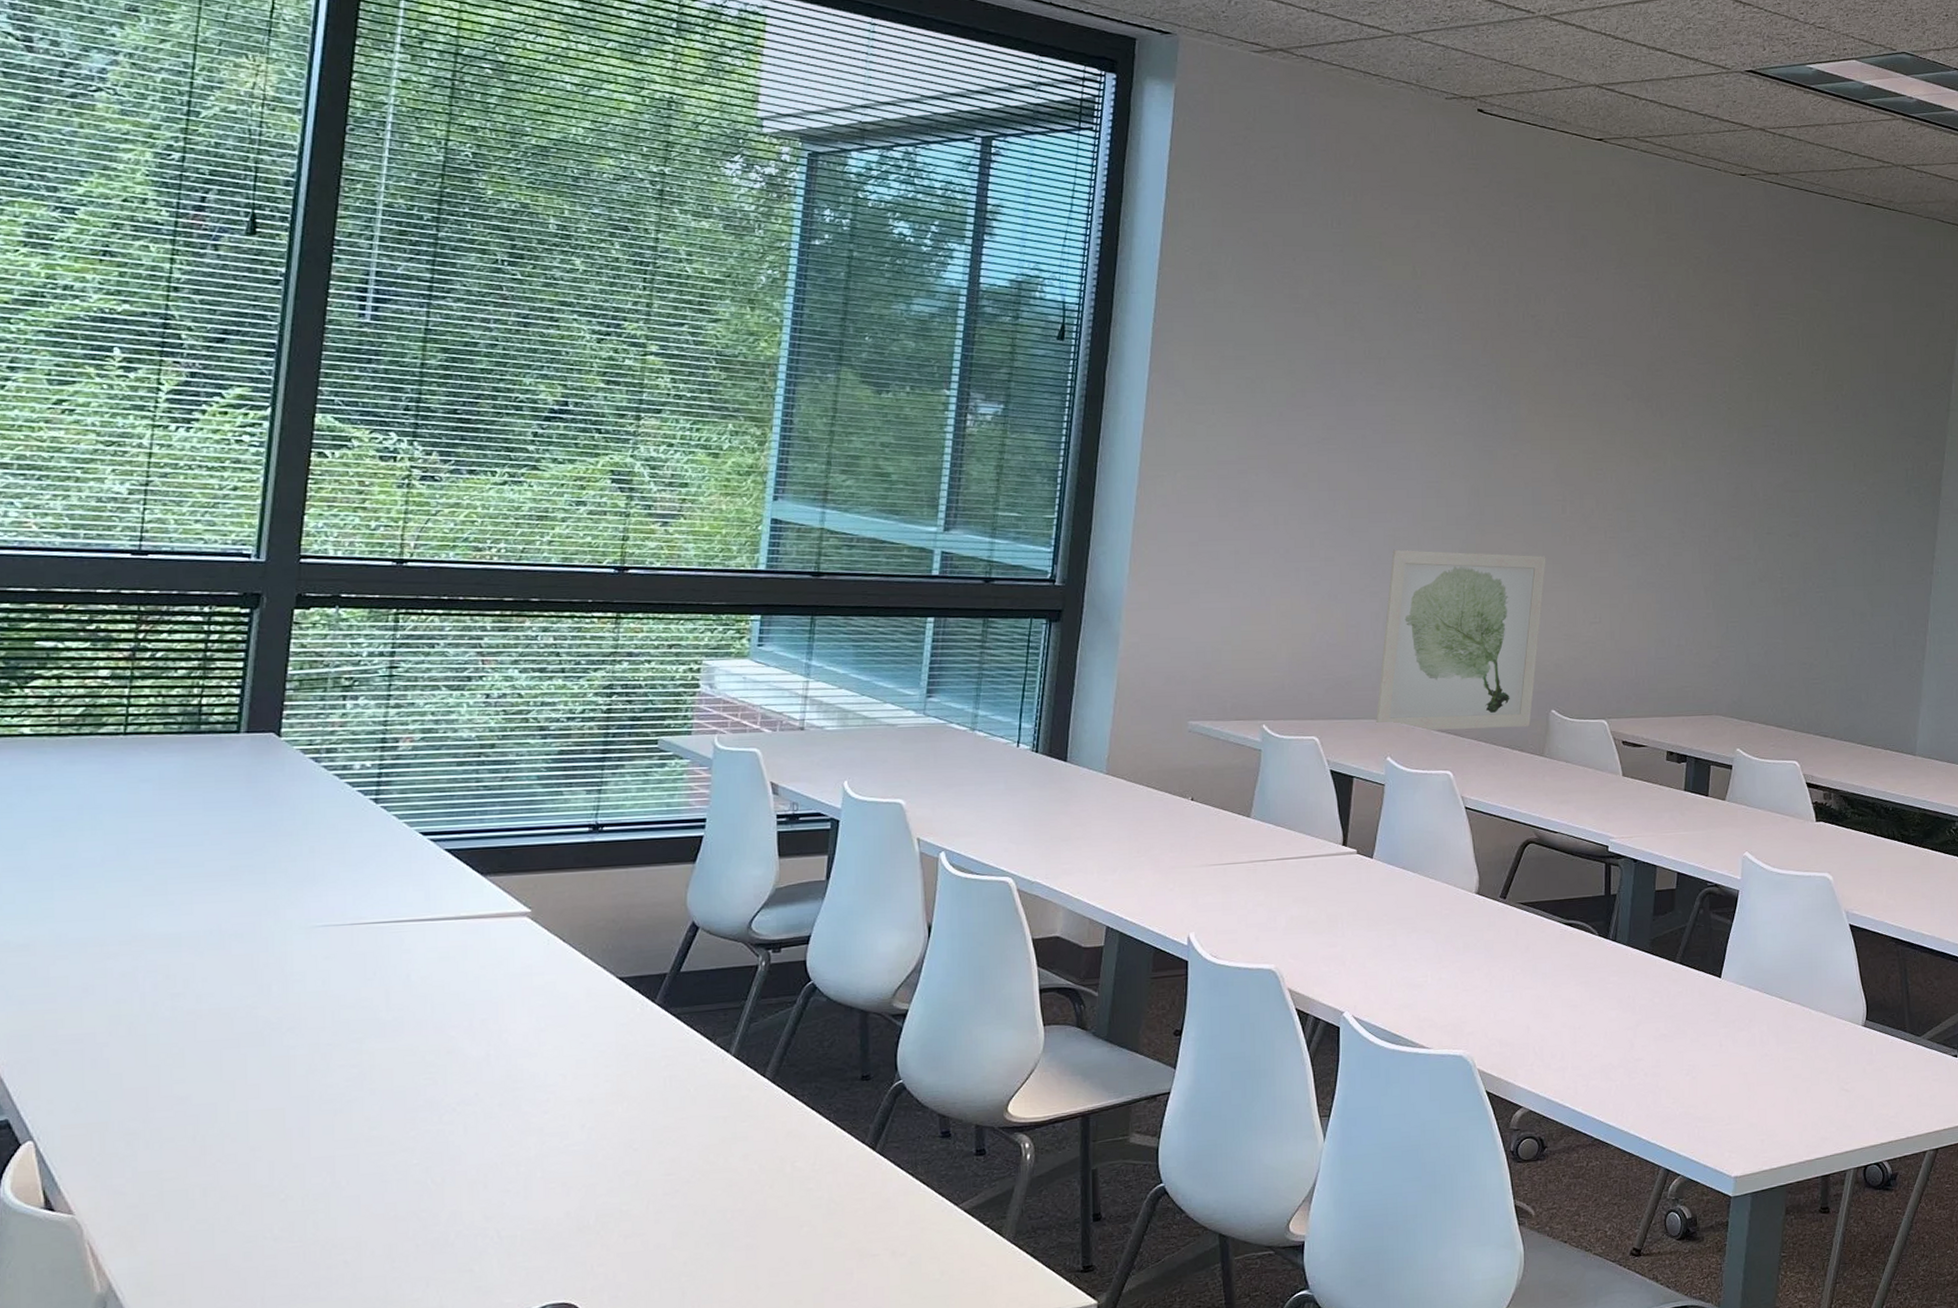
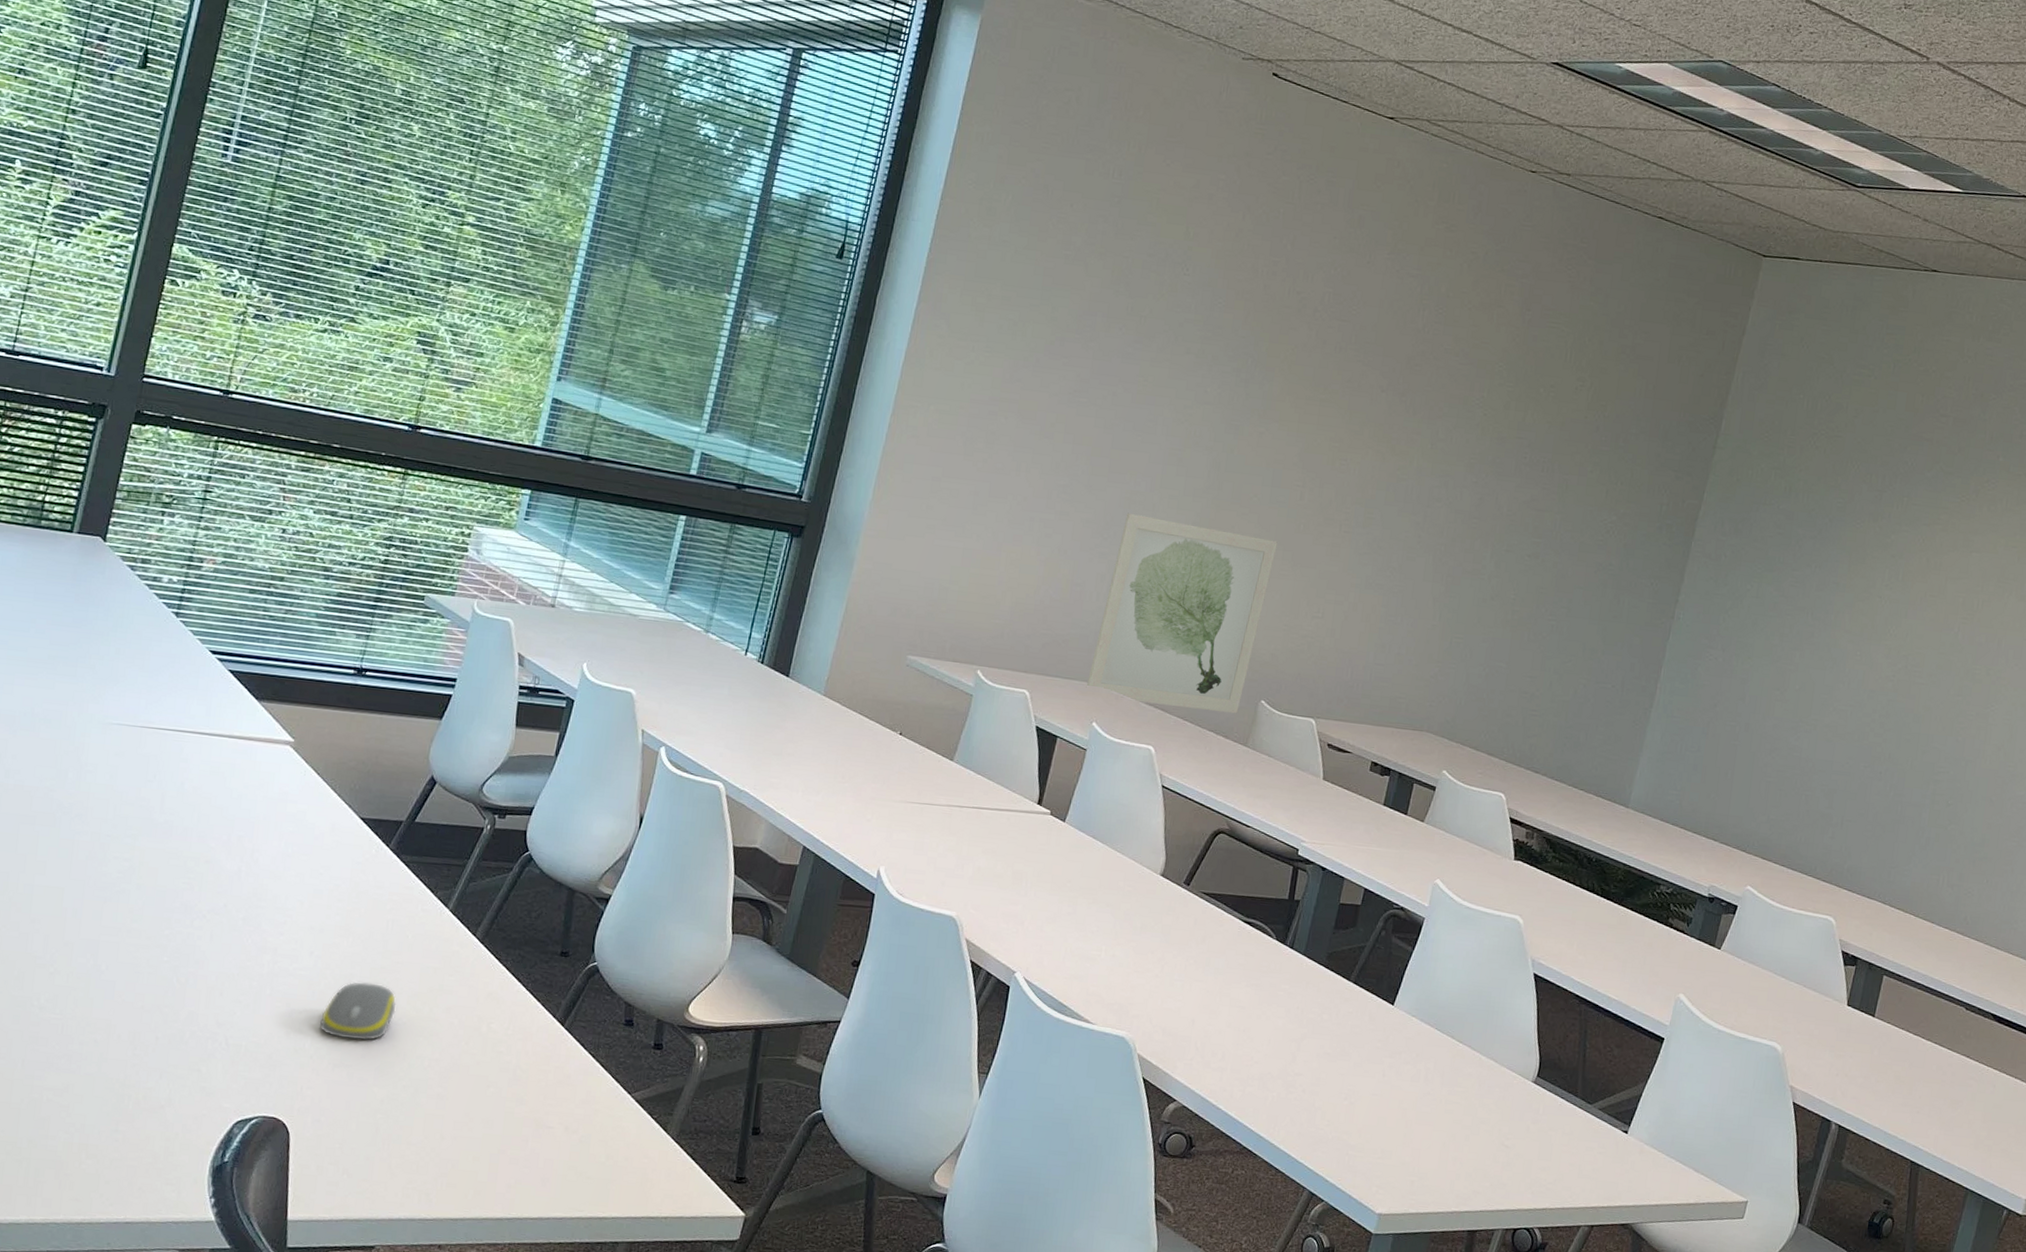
computer mouse: none [603,1144,687,1208] -> present [320,982,397,1040]

